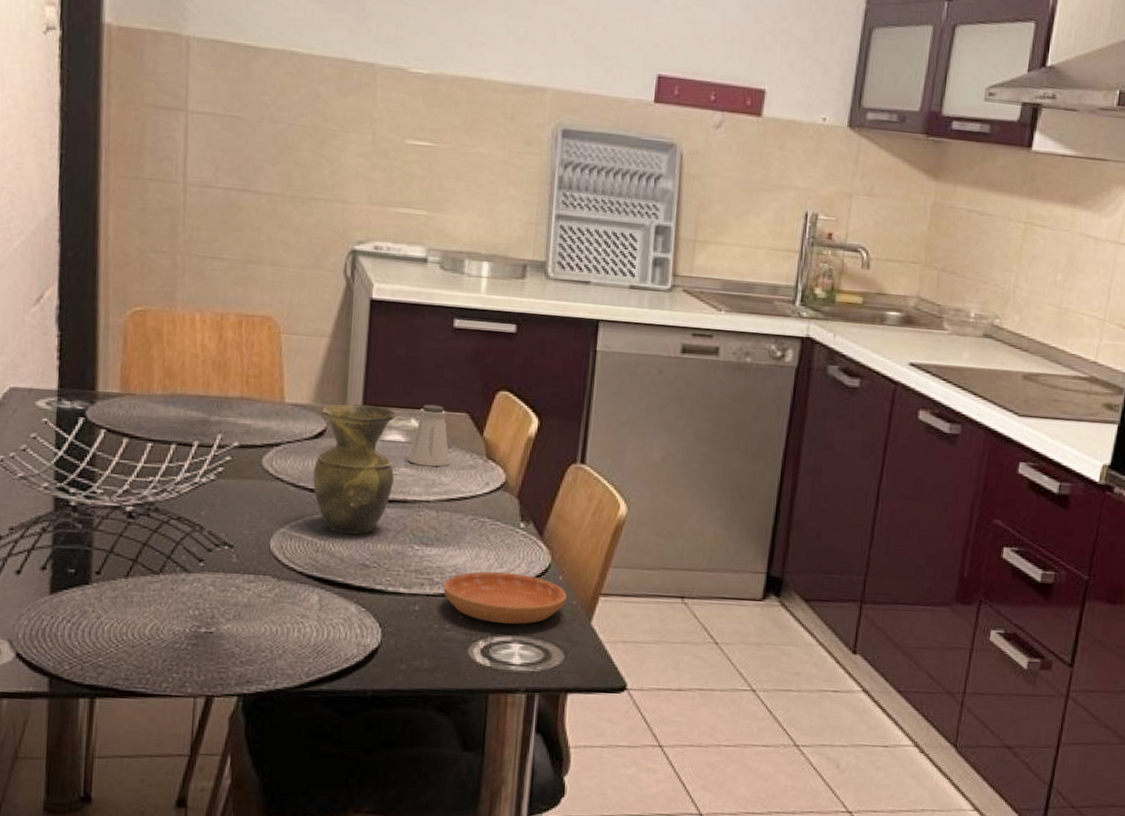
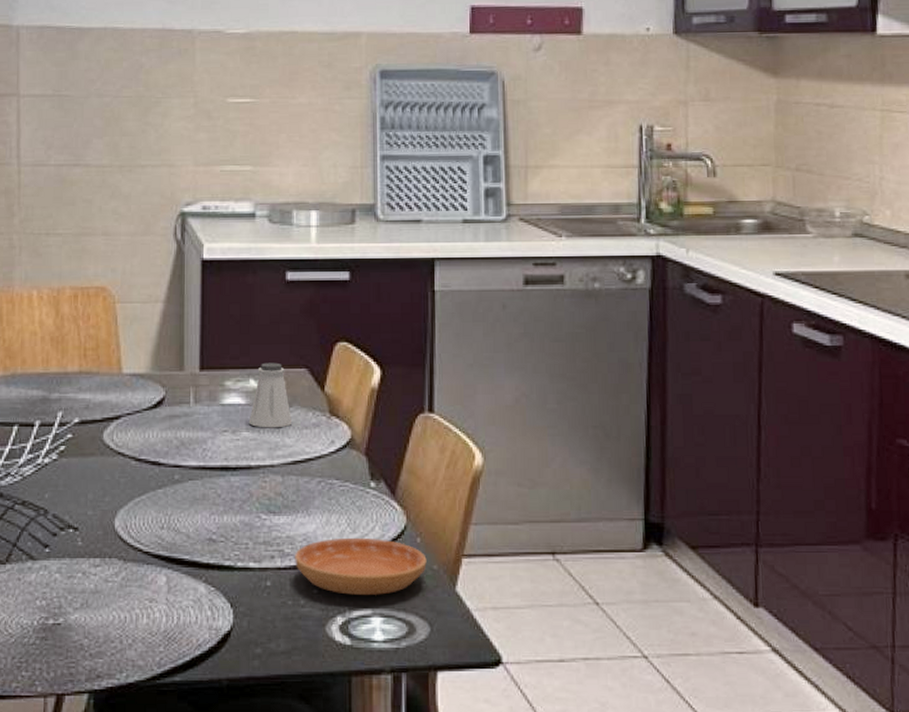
vase: present [312,404,396,535] -> none [154,368,236,508]

